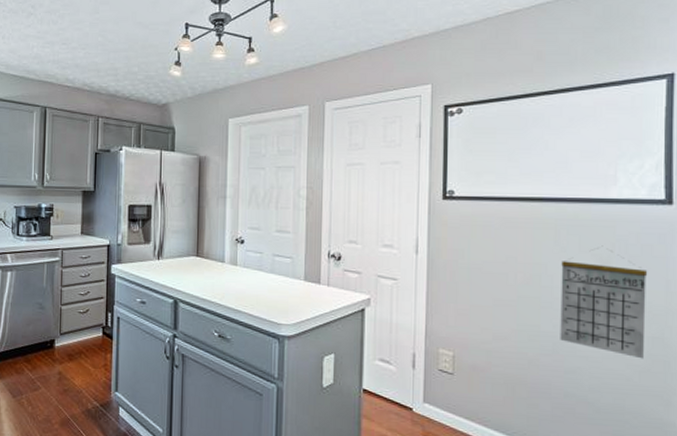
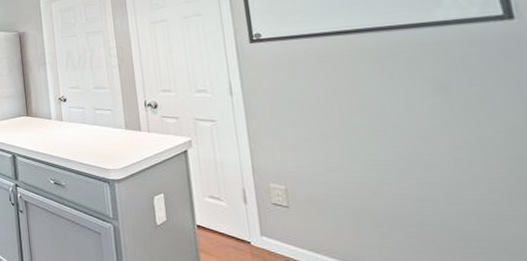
calendar: present [560,245,648,359] -> none [390,69,510,182]

